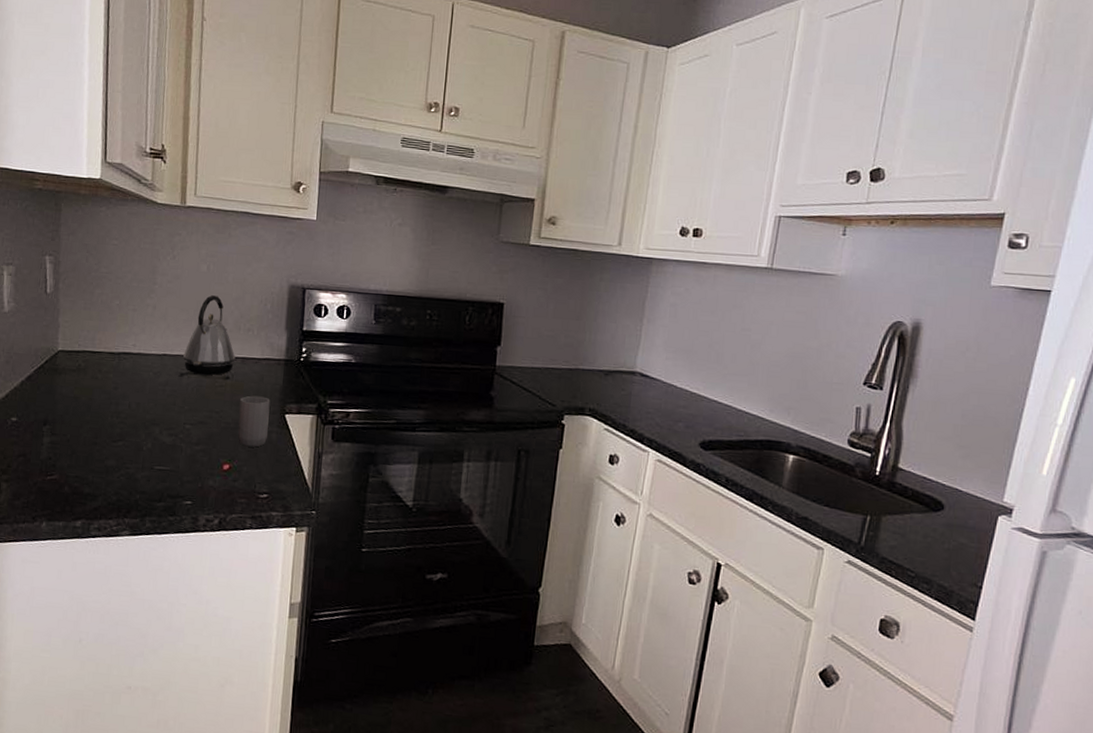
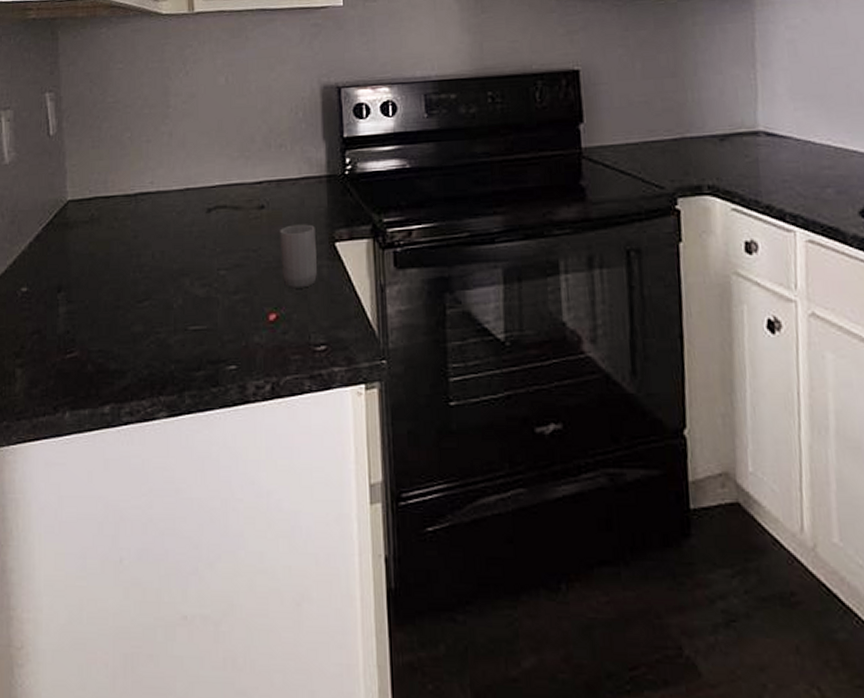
kettle: present [182,295,236,376] -> none [208,111,269,208]

